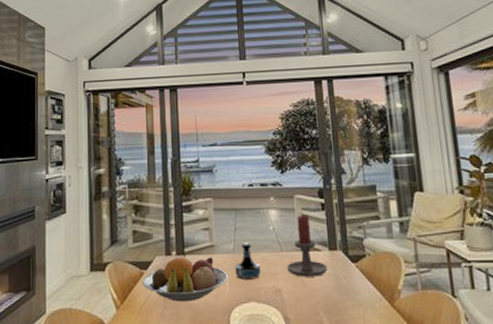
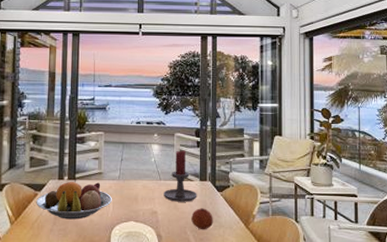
tequila bottle: present [235,242,261,280] -> none [119,171,141,203]
fruit: none [323,283,350,309] -> present [191,208,213,229]

